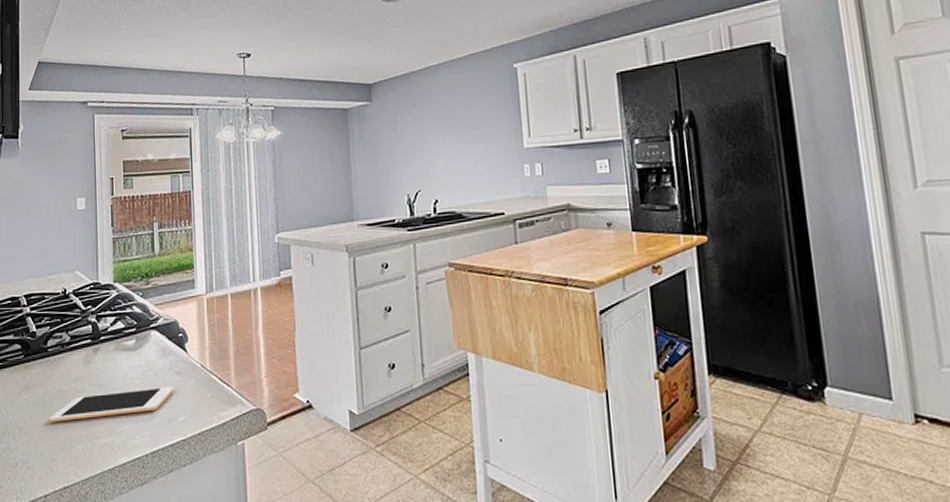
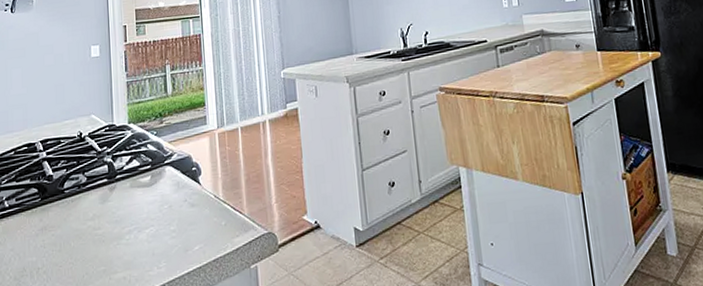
cell phone: present [50,387,175,422] -> none [67,218,189,261]

